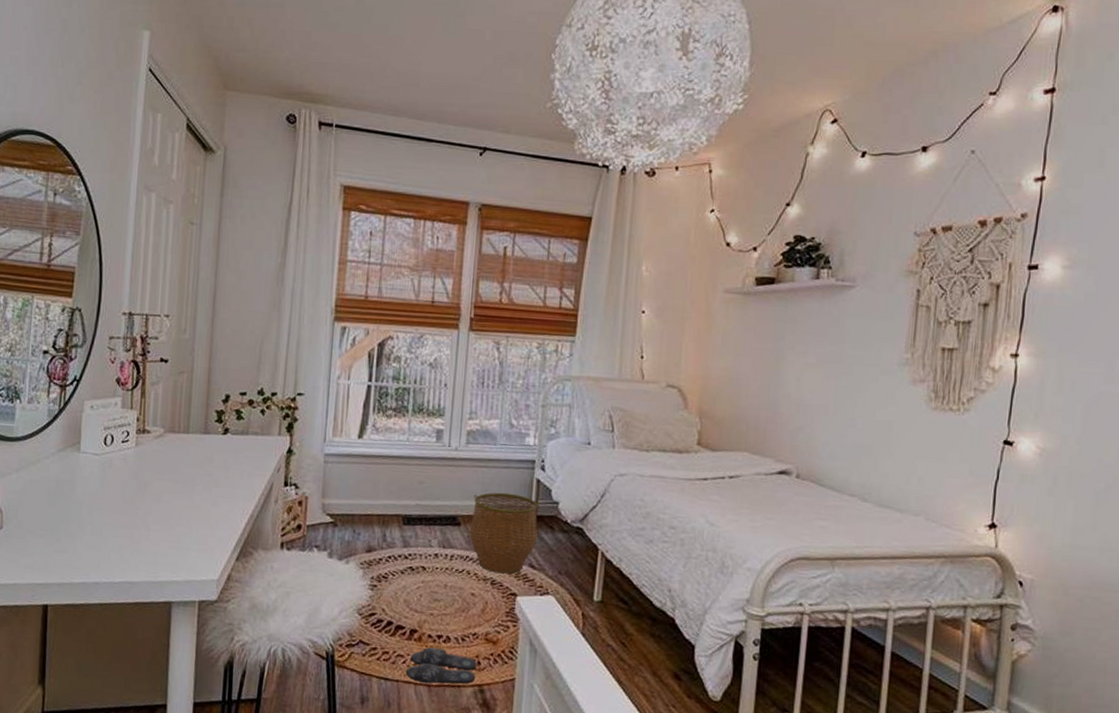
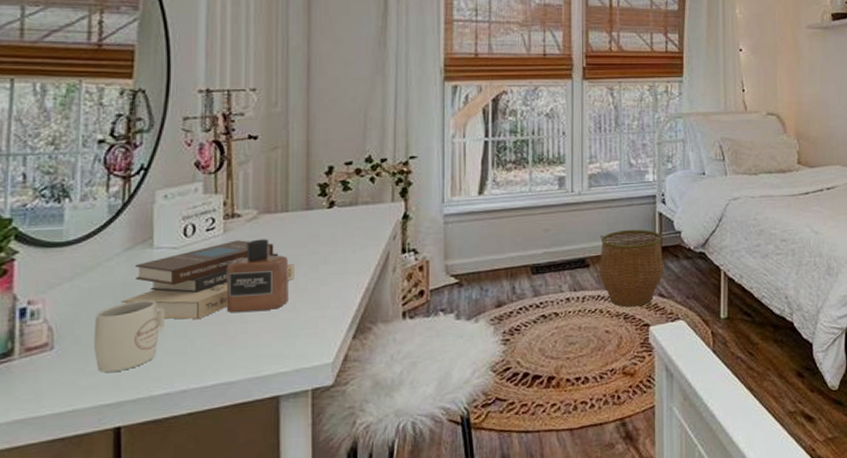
mug: none [31,497,86,557] -> present [93,299,165,373]
books: none [53,454,191,521] -> present [121,240,295,319]
perfume: none [133,455,187,522] -> present [226,239,289,312]
slippers: present [406,647,477,684] -> none [547,390,617,428]

